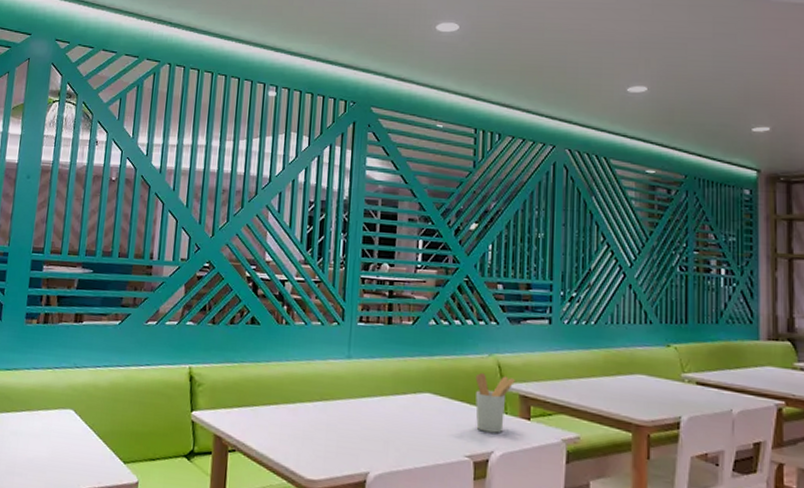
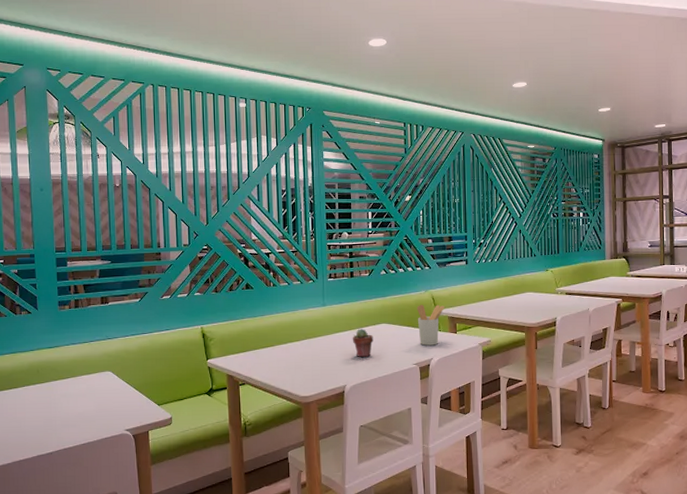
potted succulent: none [382,396,412,437] -> present [352,329,373,357]

